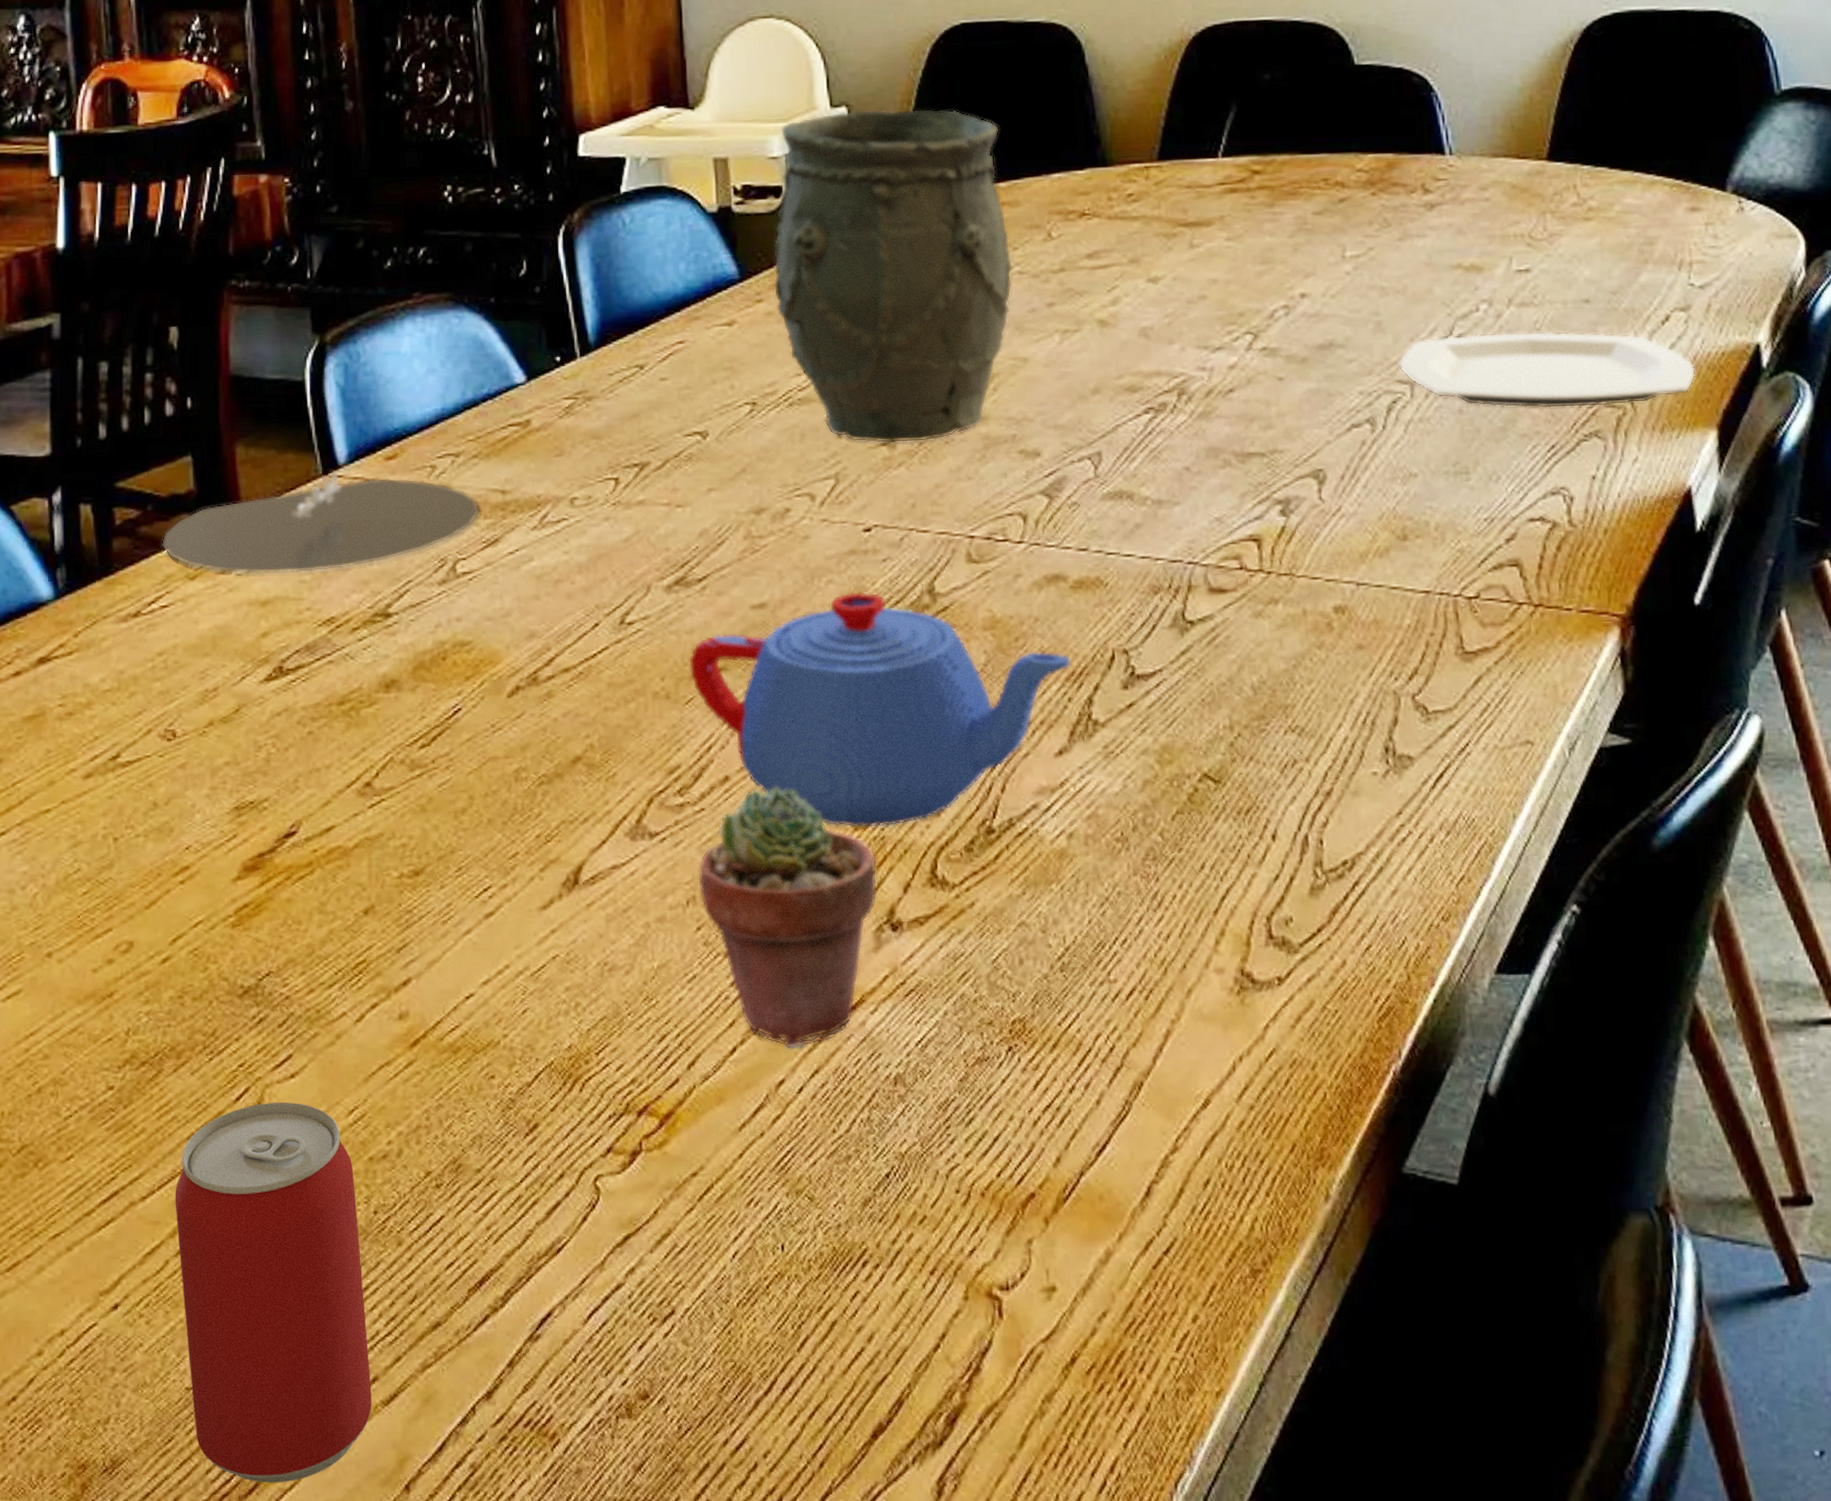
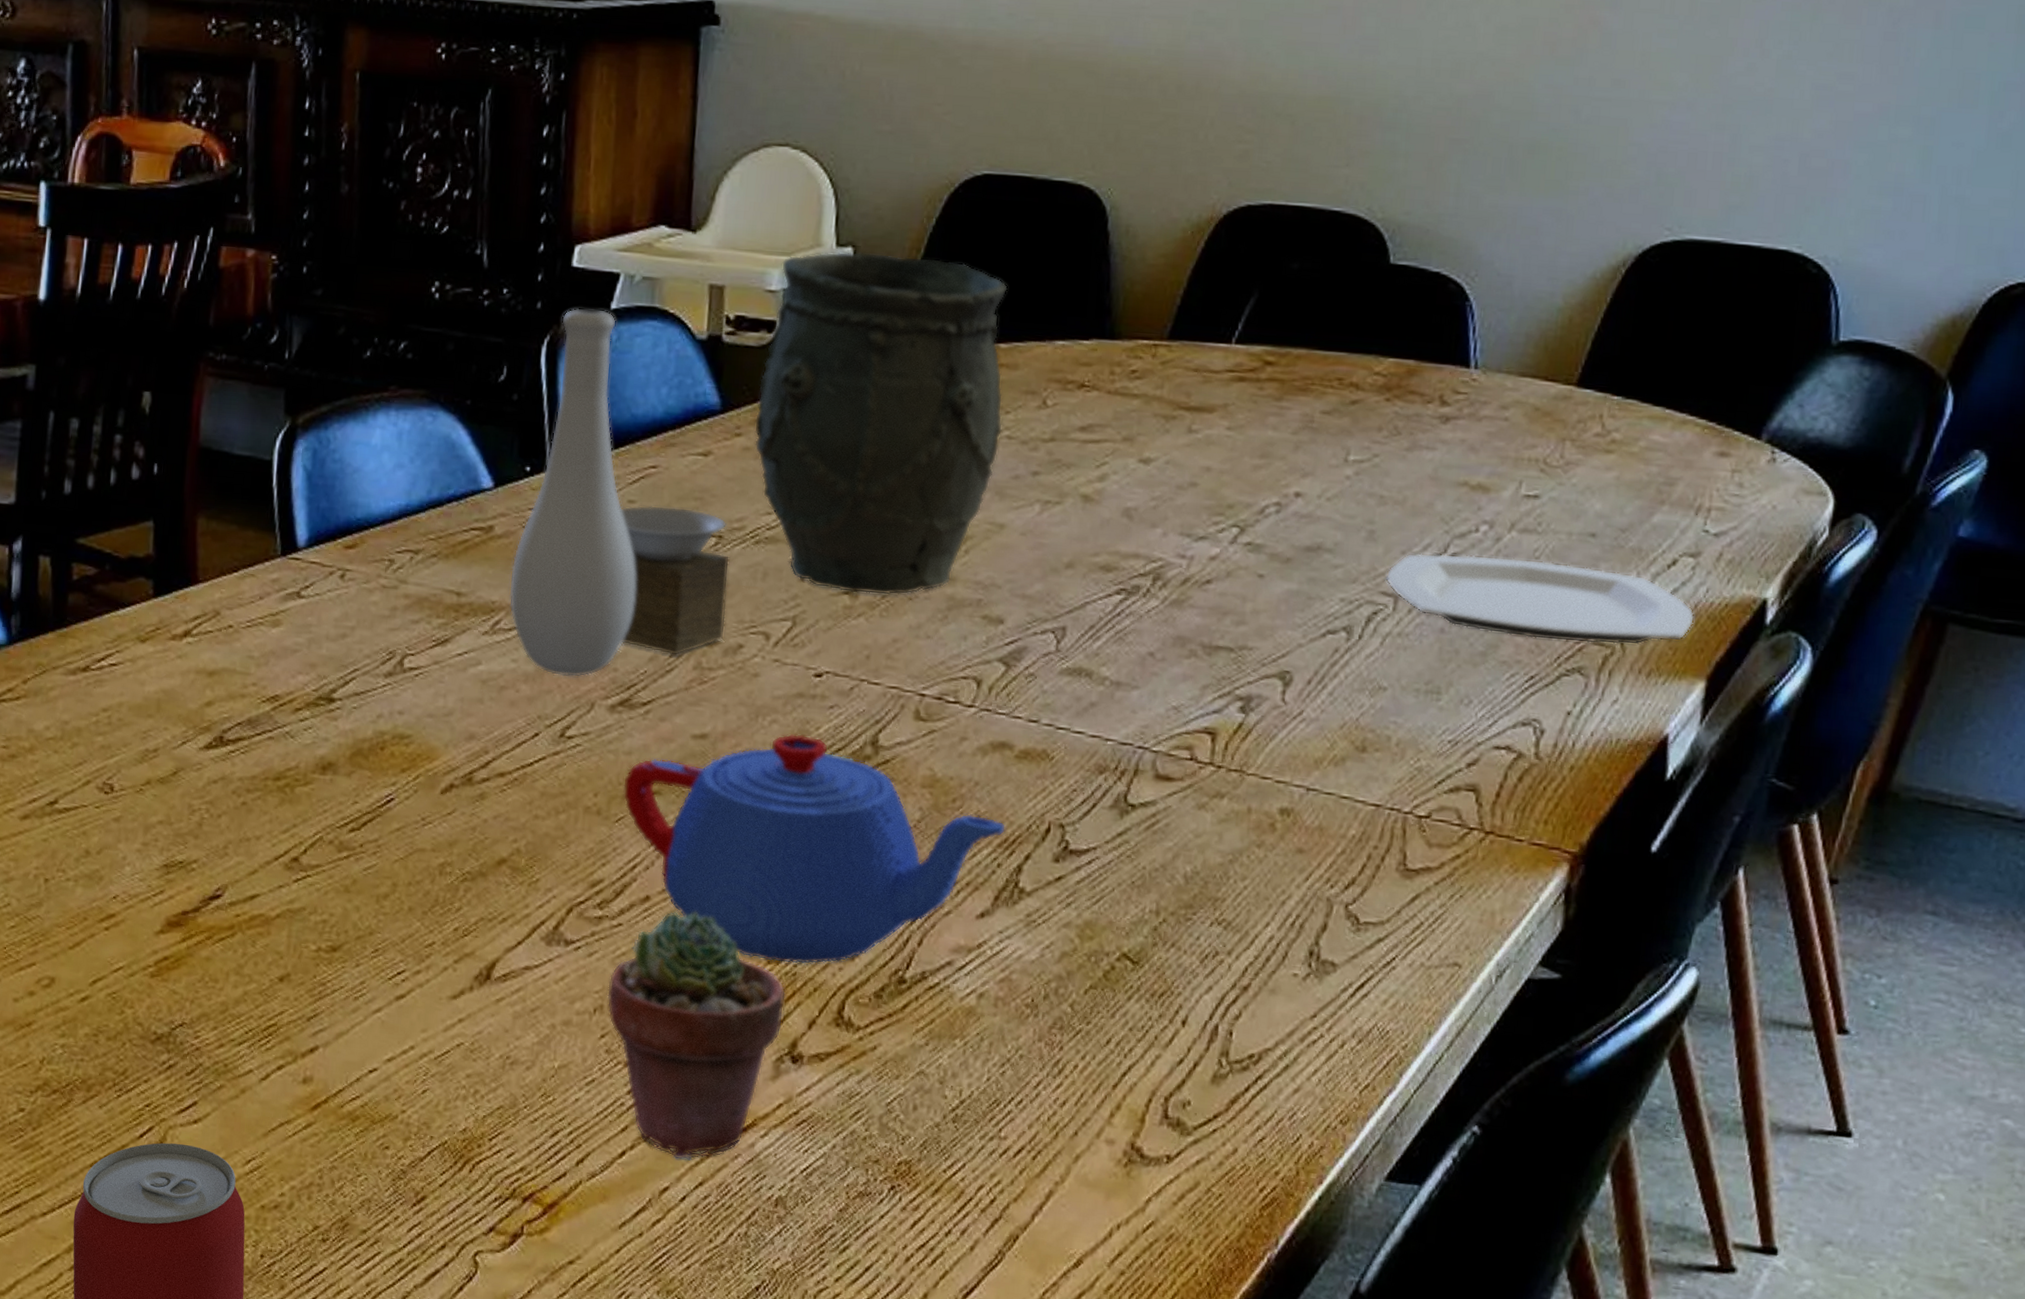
plate: present [161,471,480,575] -> none [115,553,433,650]
vase: none [552,193,769,563] -> present [509,307,730,678]

